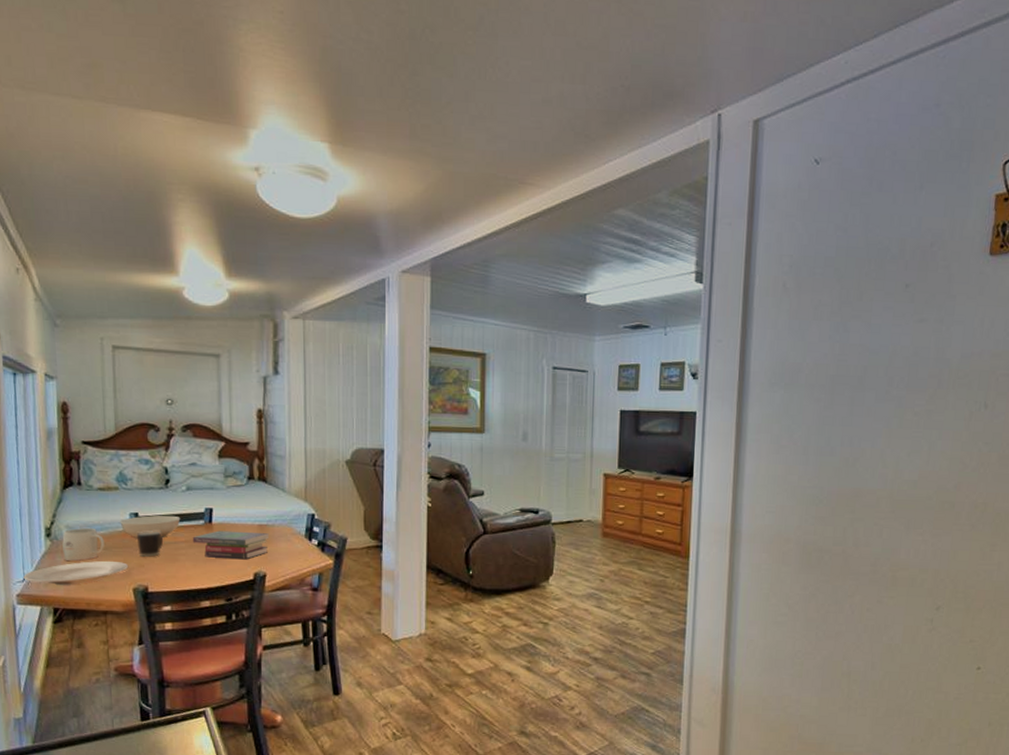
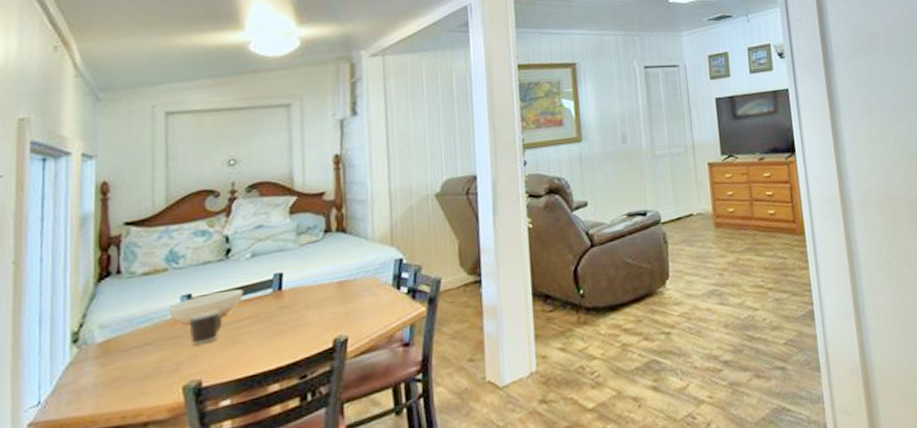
plate: present [23,560,129,585] -> none [39,356,178,404]
mug: present [62,527,106,562] -> none [93,321,149,369]
books: present [192,530,270,560] -> none [258,290,351,332]

